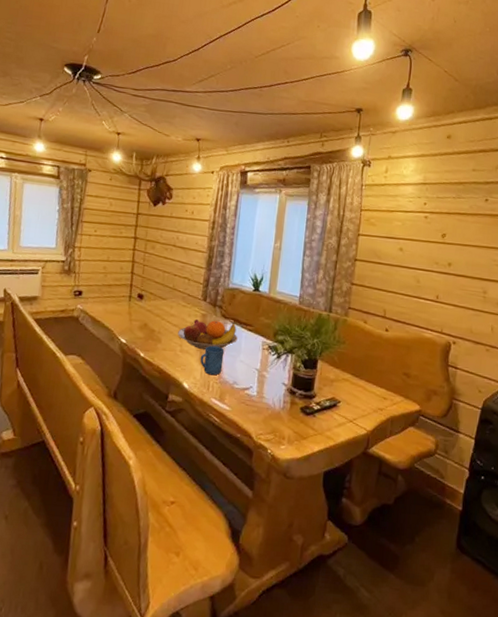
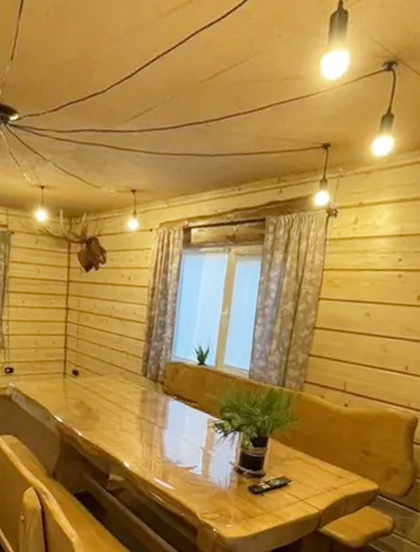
fruit bowl: present [178,318,238,351] -> none [117,395,181,429]
mug: present [200,345,225,376] -> none [141,423,167,455]

